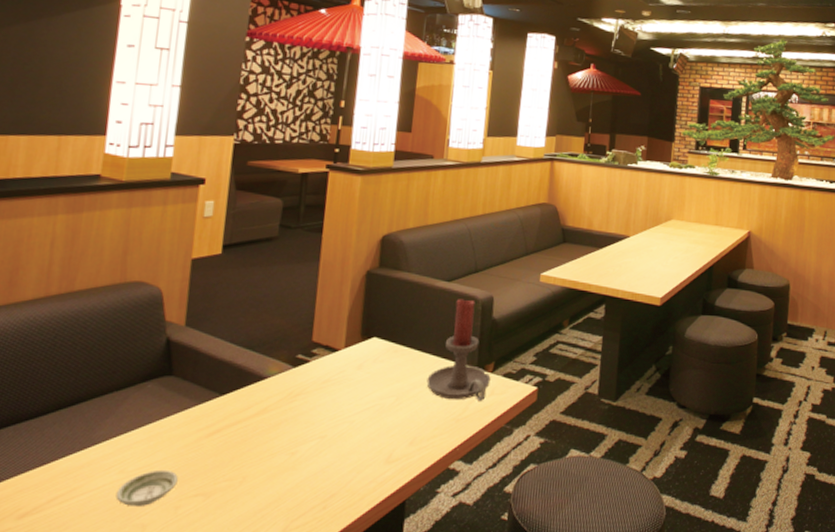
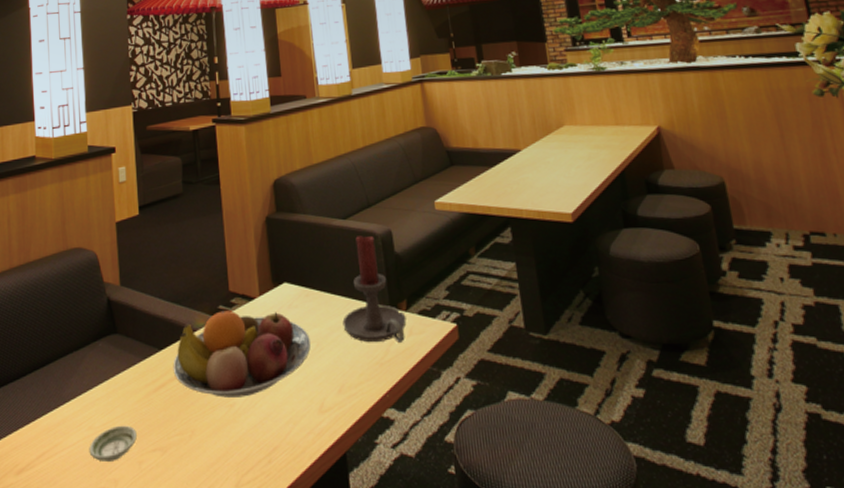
fruit bowl: none [232,360,390,446] -> present [173,311,311,398]

